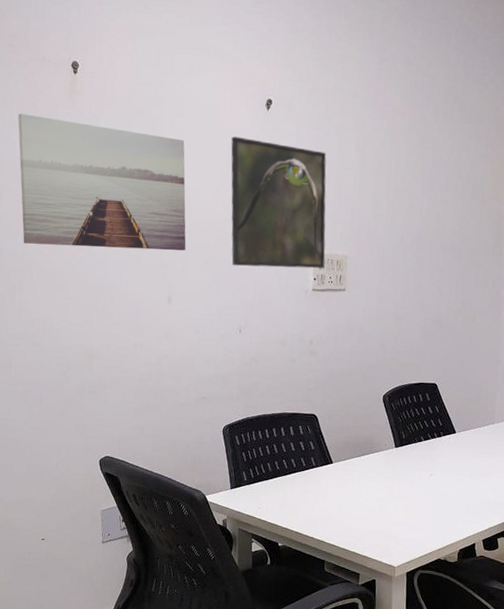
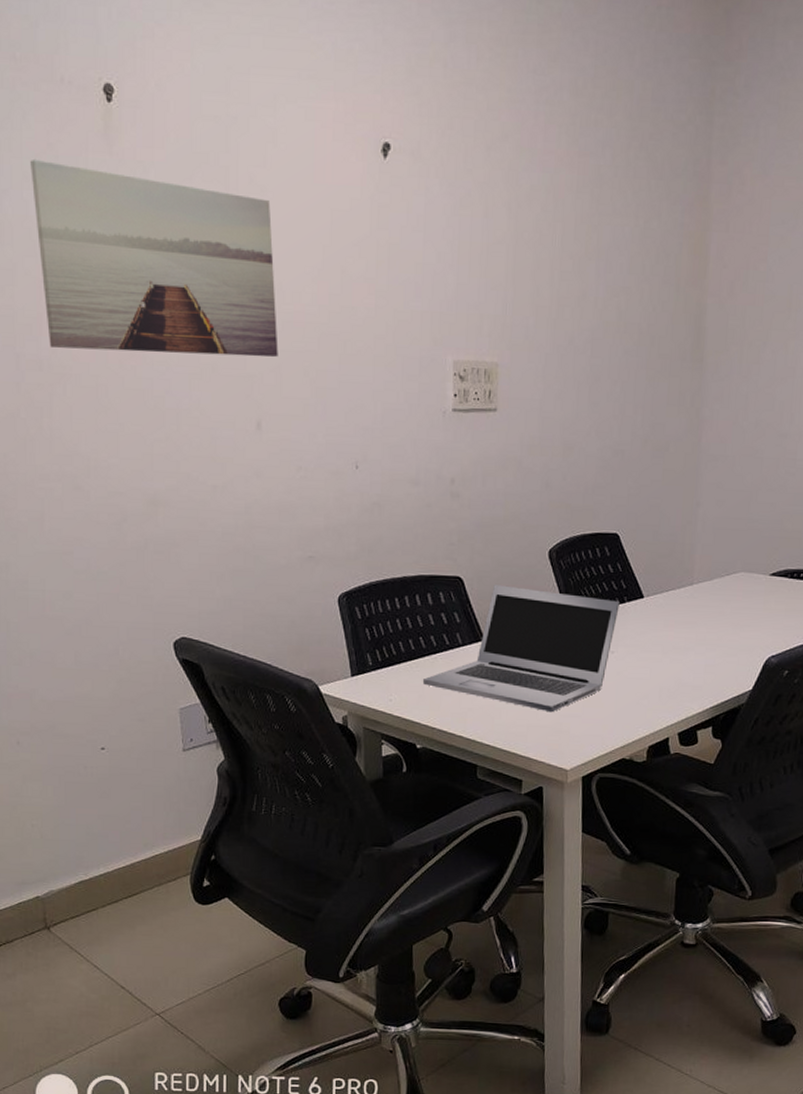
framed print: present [231,136,327,269] -> none [335,195,469,381]
laptop: none [285,421,437,521] -> present [423,585,620,713]

